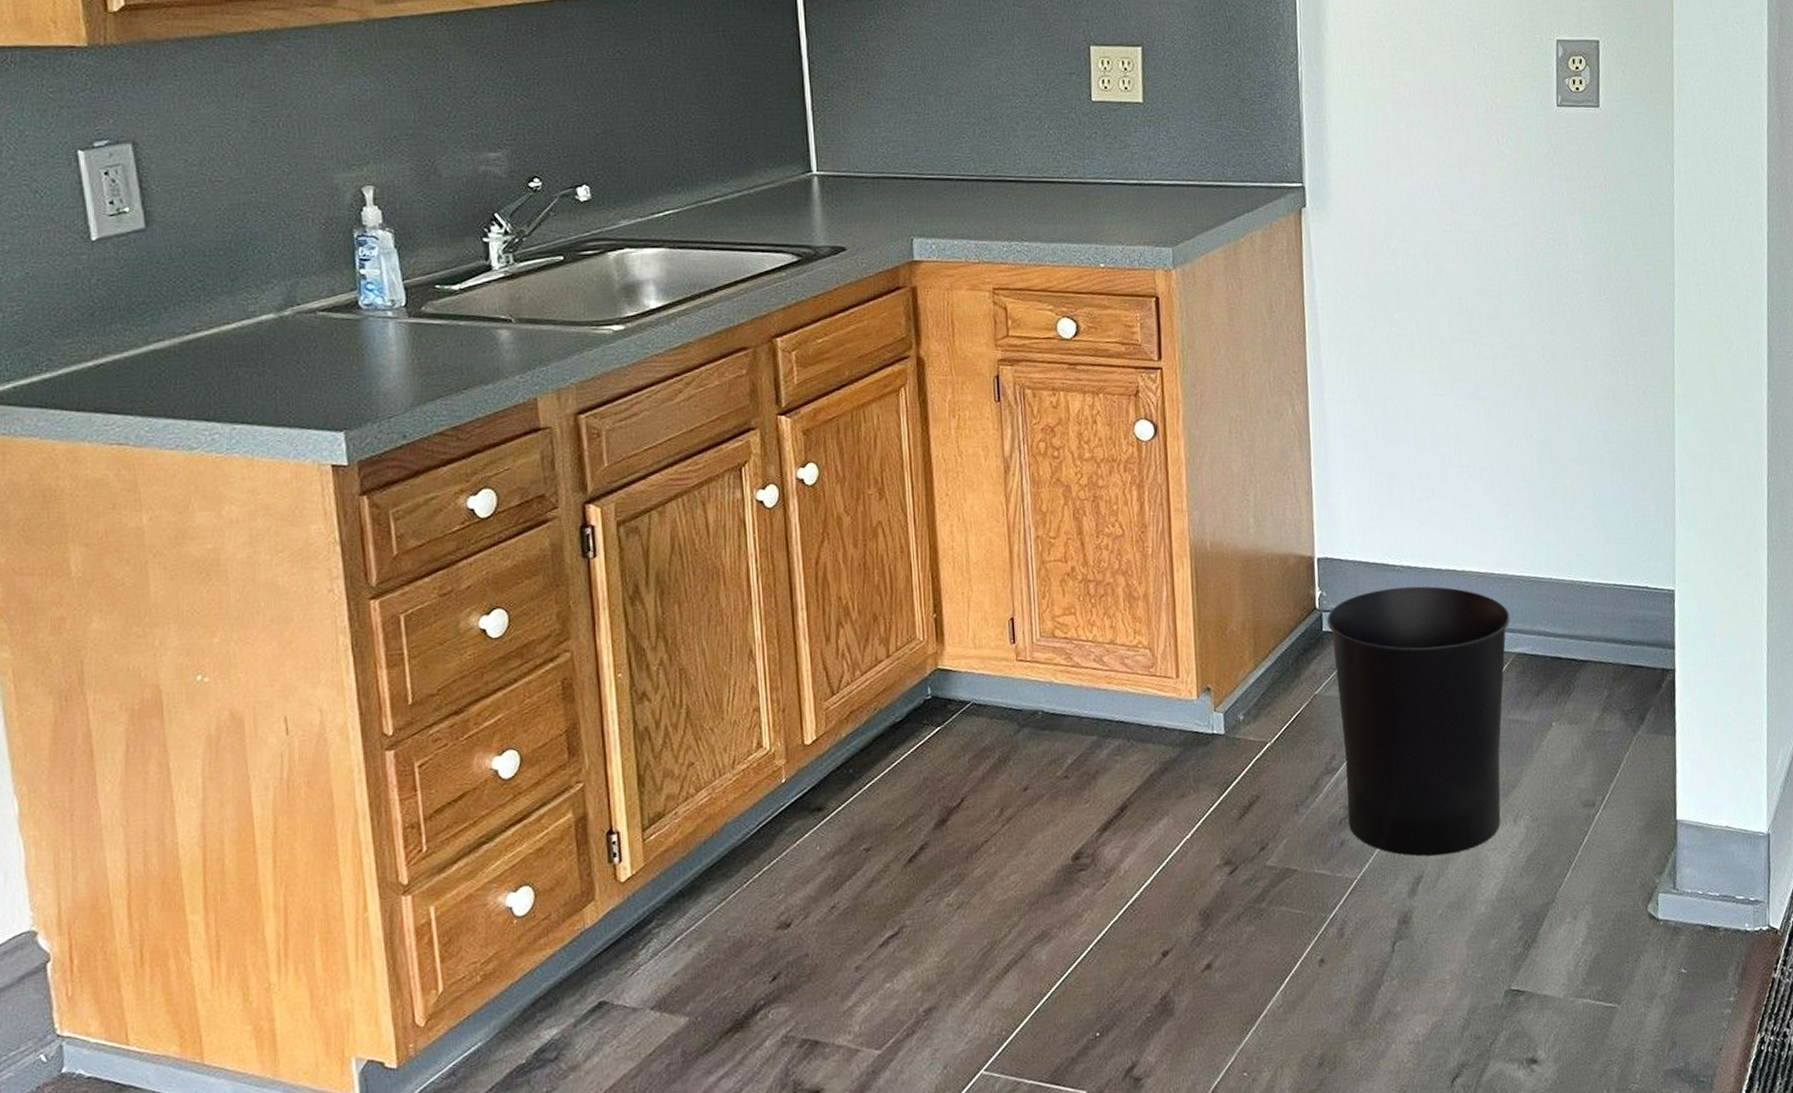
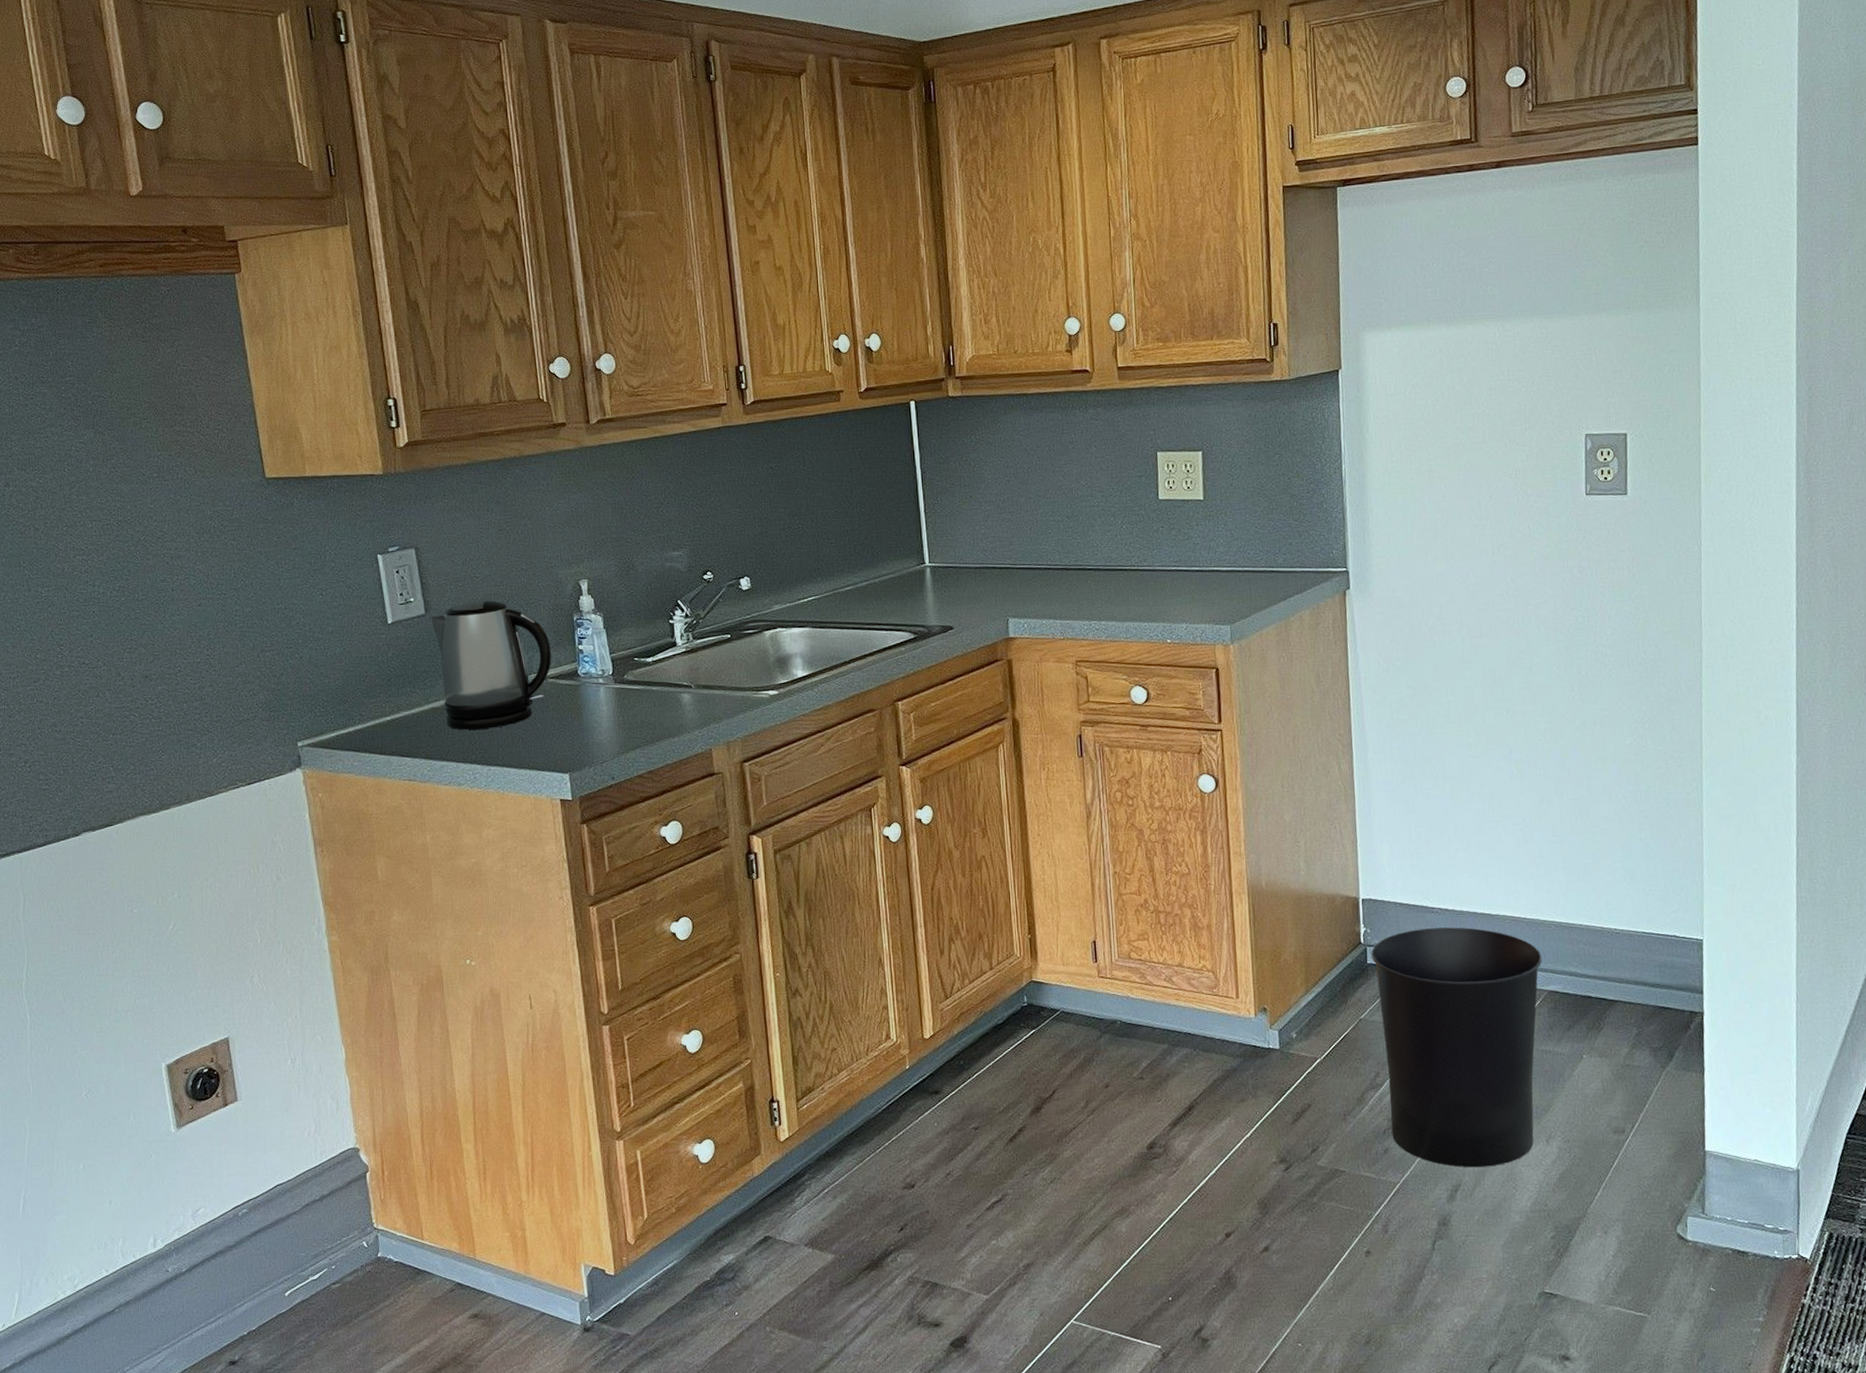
kettle: none [153,211,323,378] -> present [431,600,552,730]

